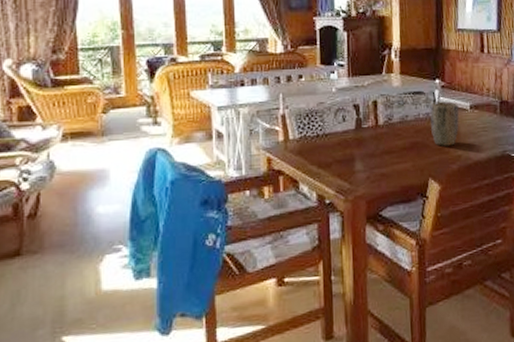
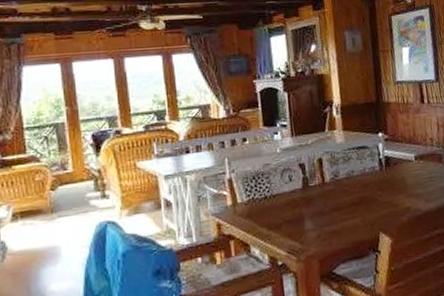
plant pot: present [430,101,459,147] -> none [375,153,406,200]

